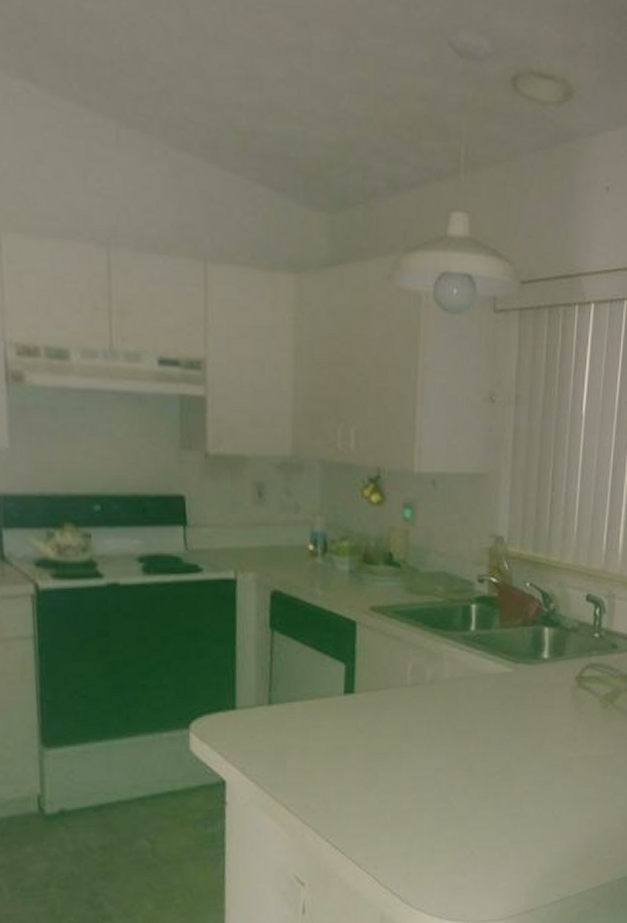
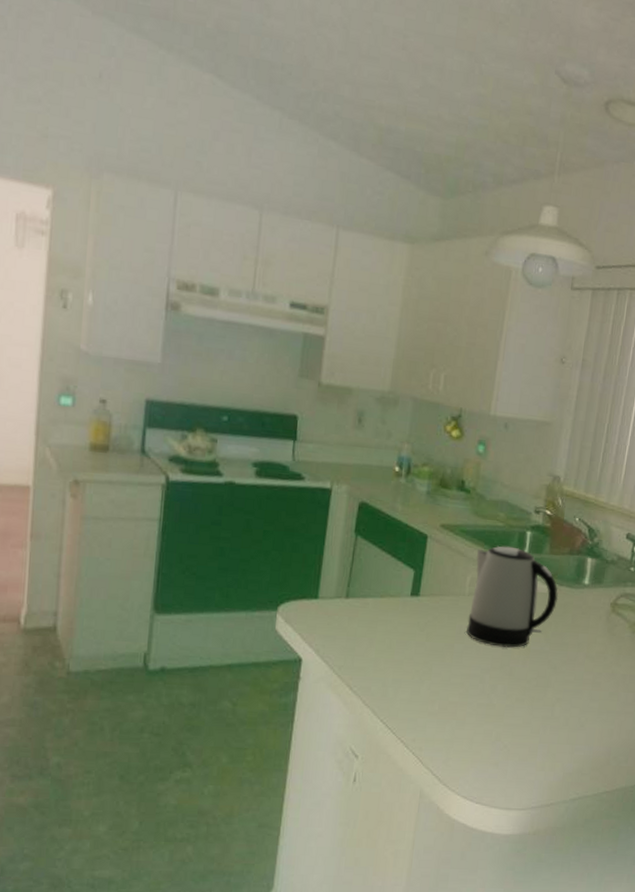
kettle: none [412,624,516,741] -> present [466,545,559,648]

